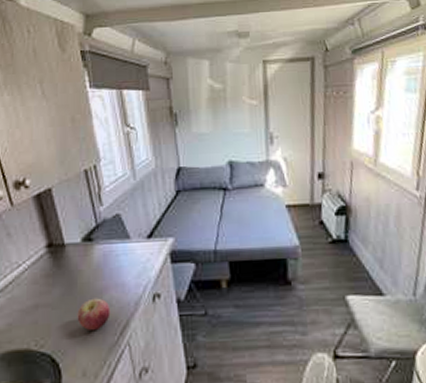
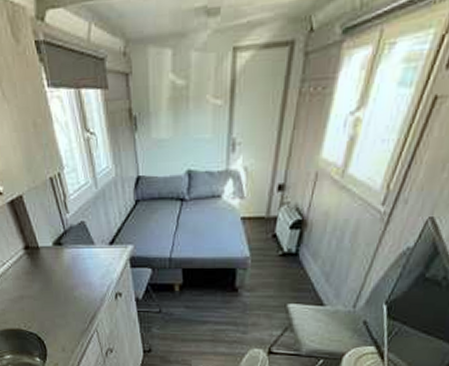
apple: present [77,298,111,330] -> none [54,293,81,318]

